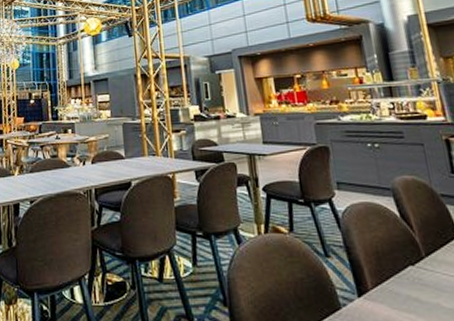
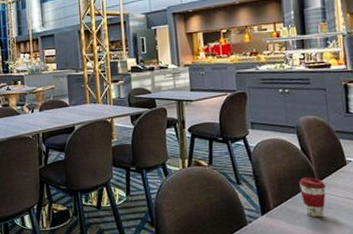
coffee cup: none [401,251,437,303] -> present [299,177,327,218]

